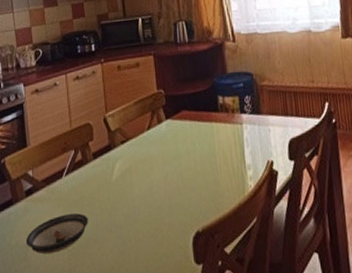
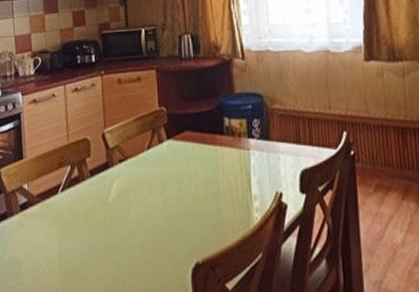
saucer: present [25,213,88,255] -> none [19,233,83,273]

